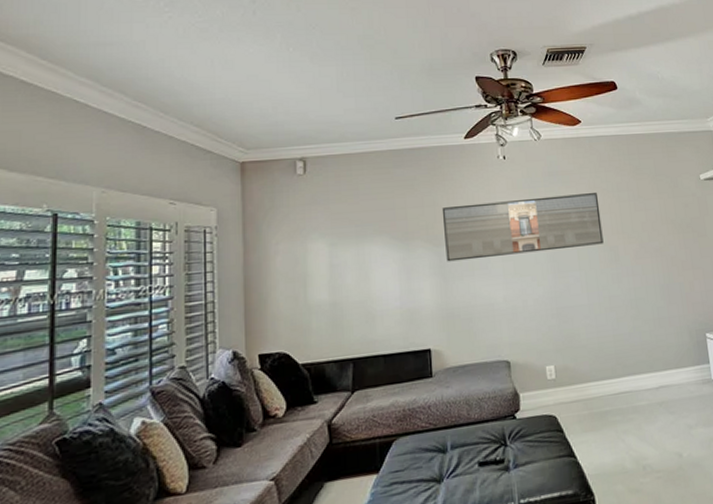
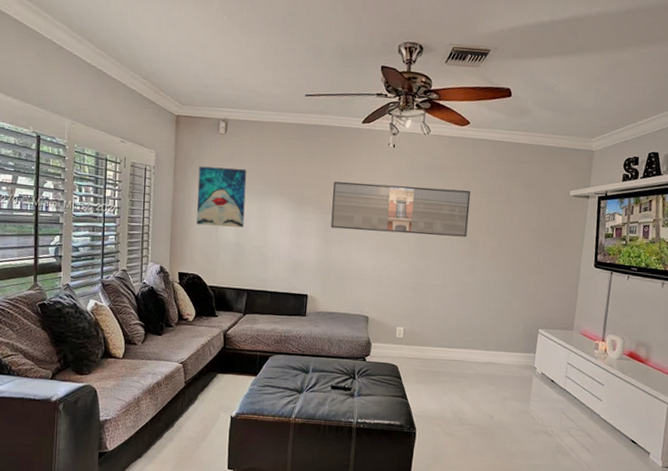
wall art: none [274,211,339,289] -> present [196,166,247,228]

